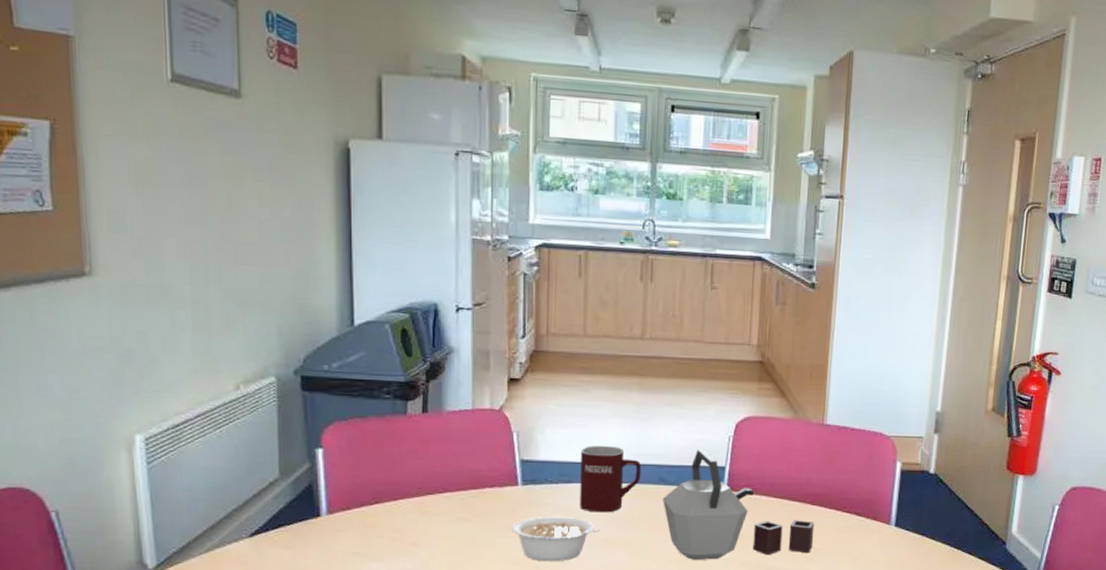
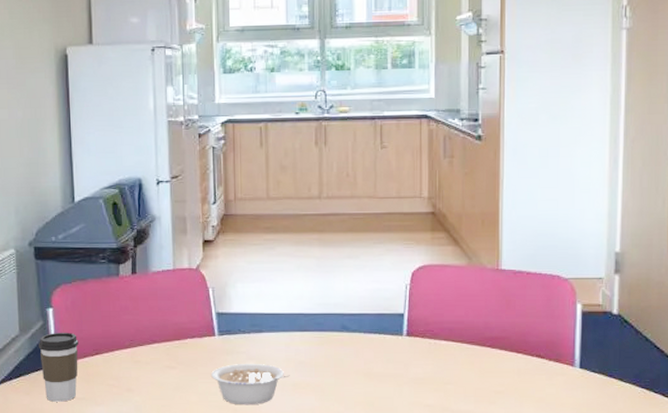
coffee cup: none [303,476,354,557] -> present [38,332,79,402]
mug: present [580,446,642,513] -> none [269,298,325,359]
kettle: present [663,449,815,560] -> none [346,298,496,403]

